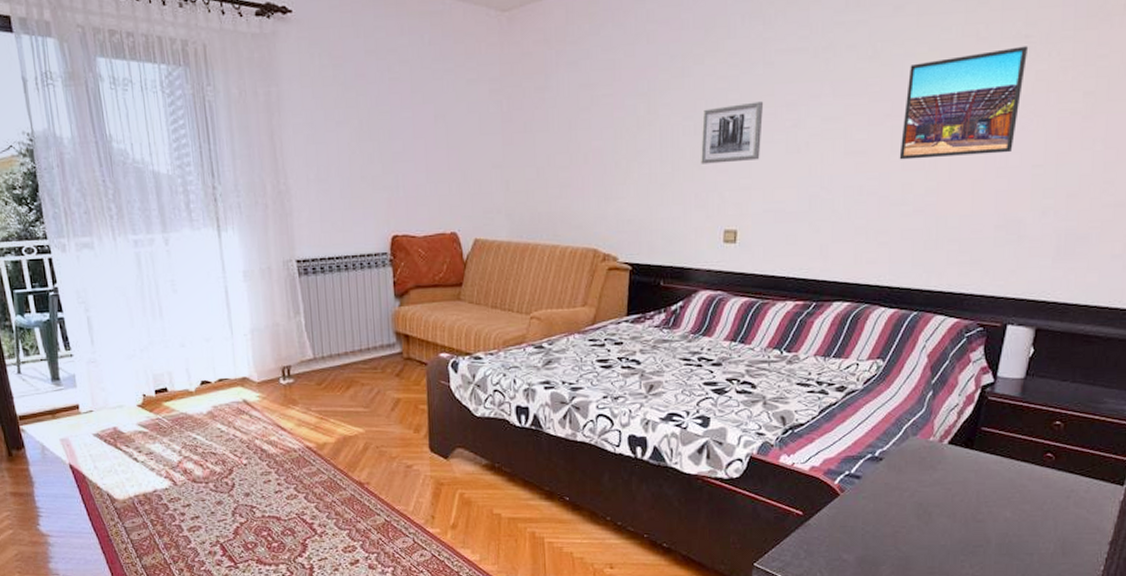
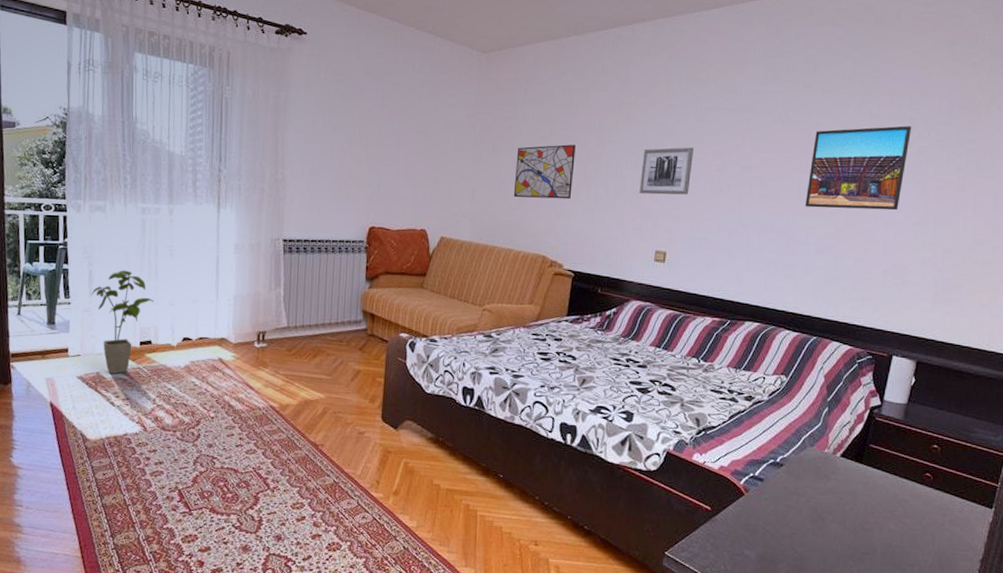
house plant: none [93,312,164,429] -> present [91,270,155,375]
wall art: none [553,114,623,184] -> present [513,144,576,200]

